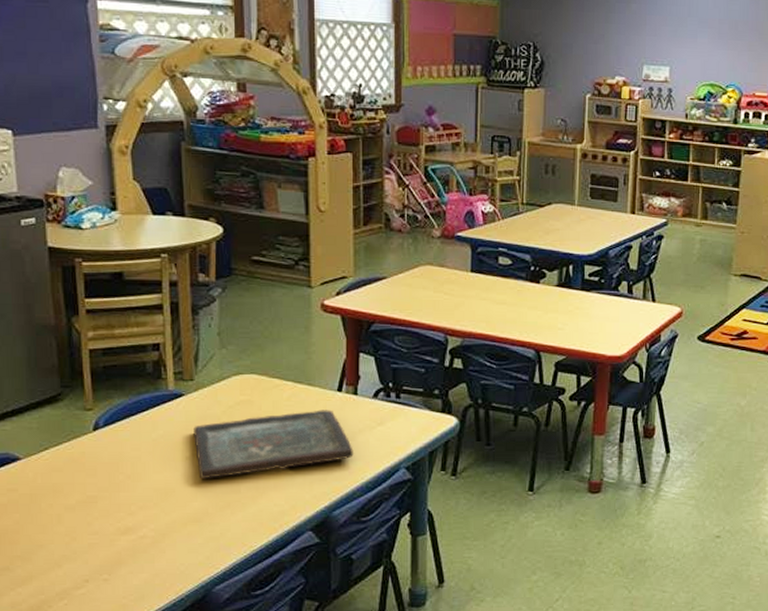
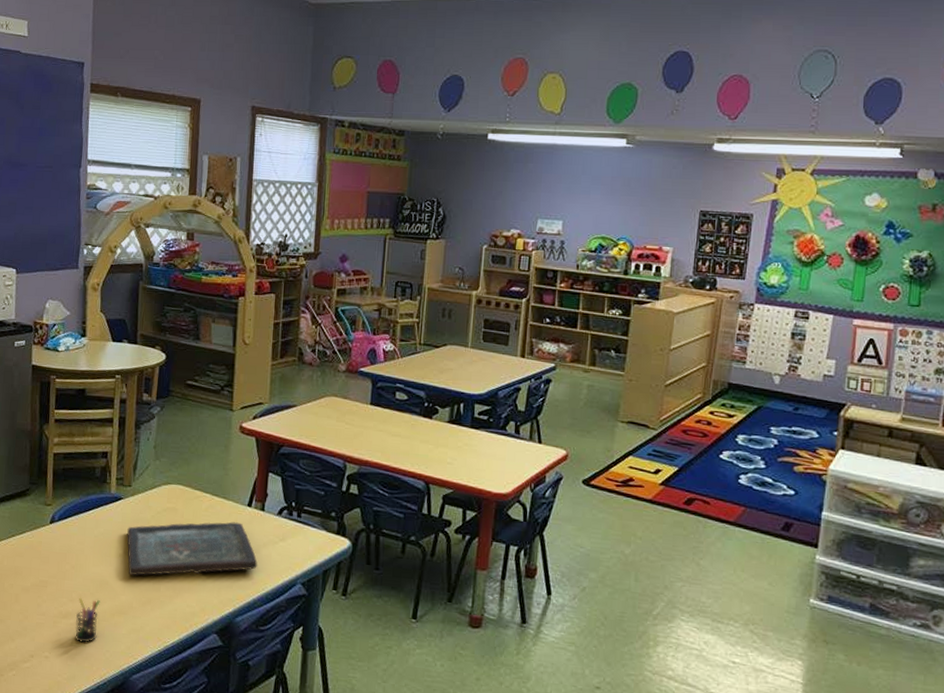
pen holder: none [139,509,168,559] -> present [75,597,100,643]

